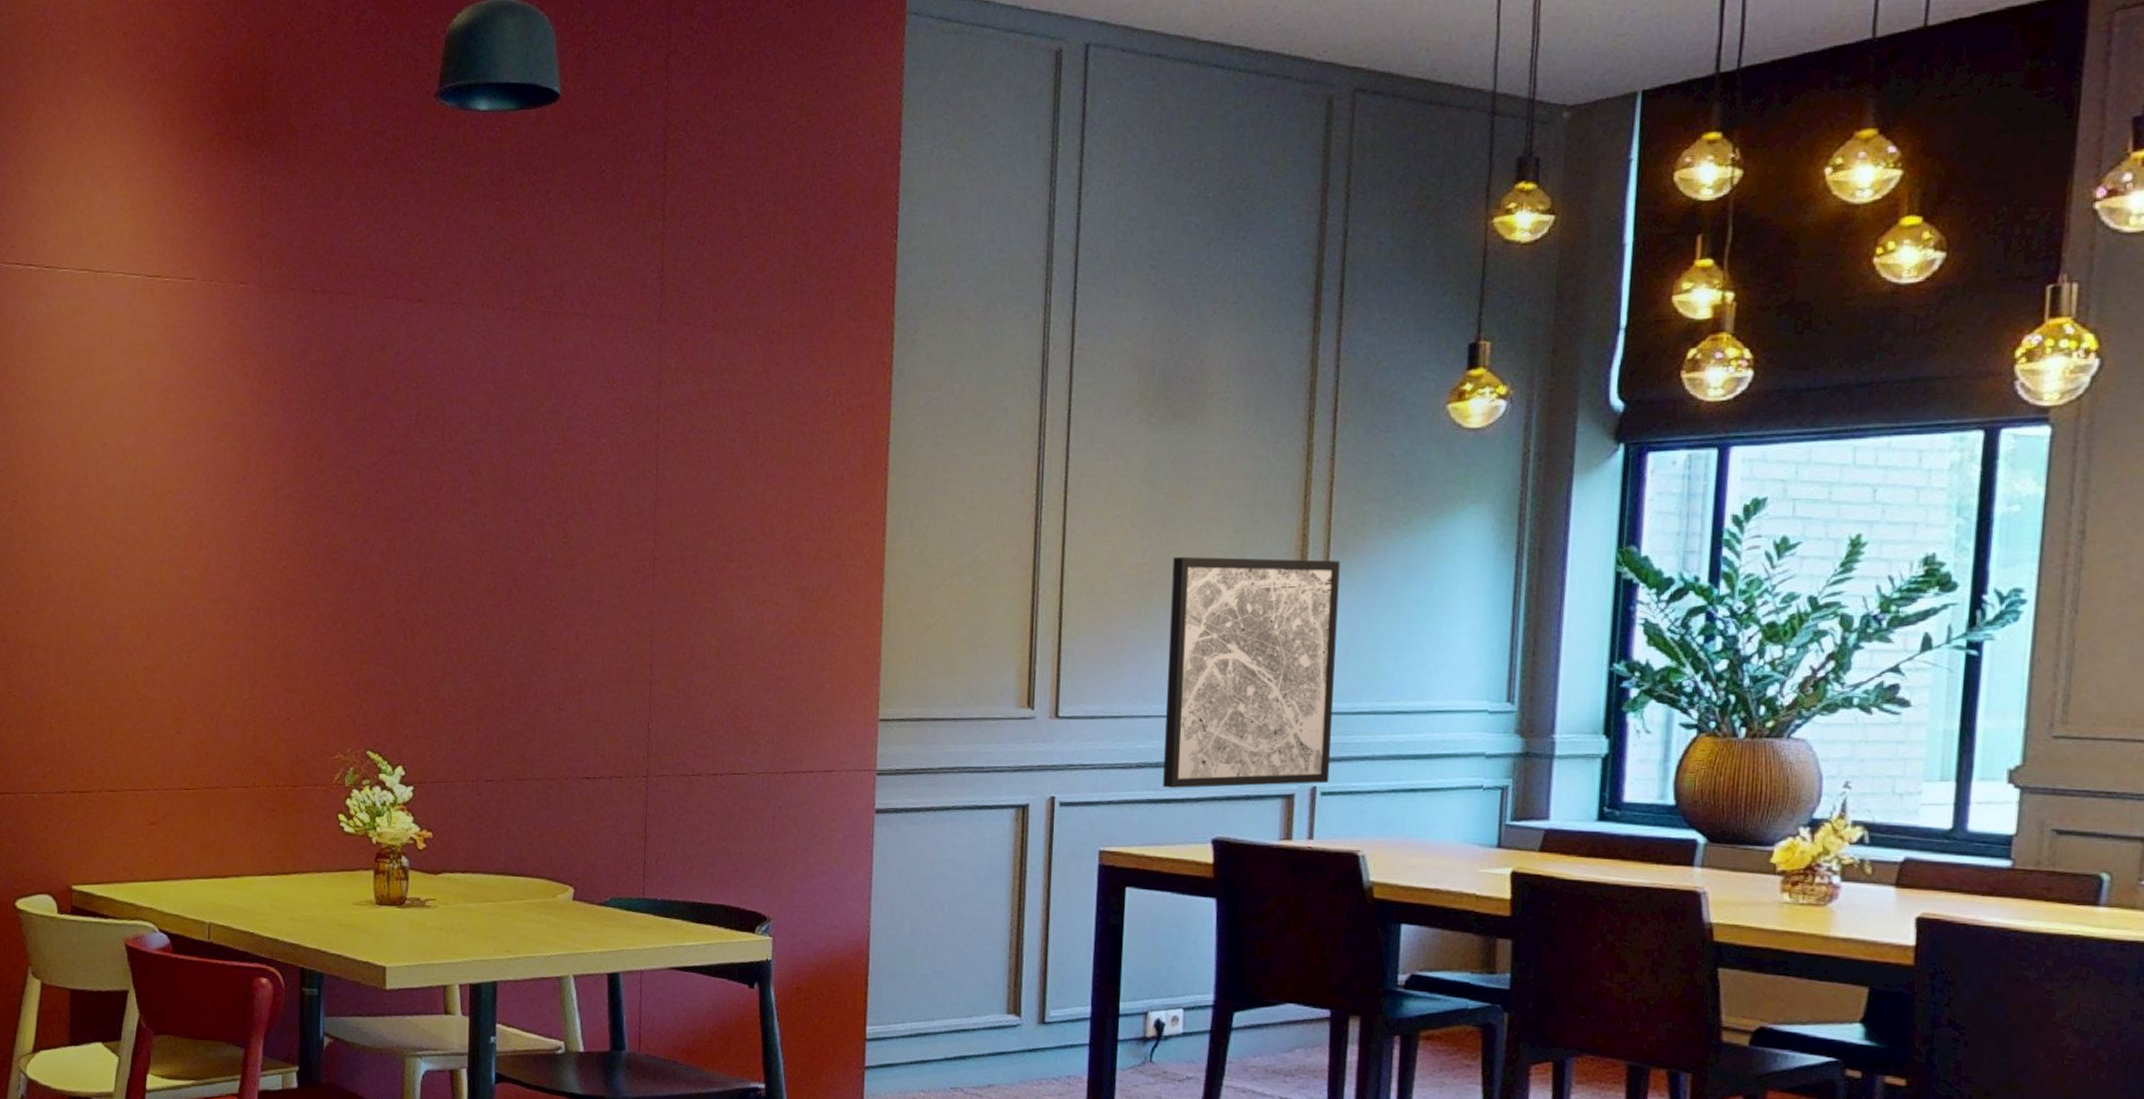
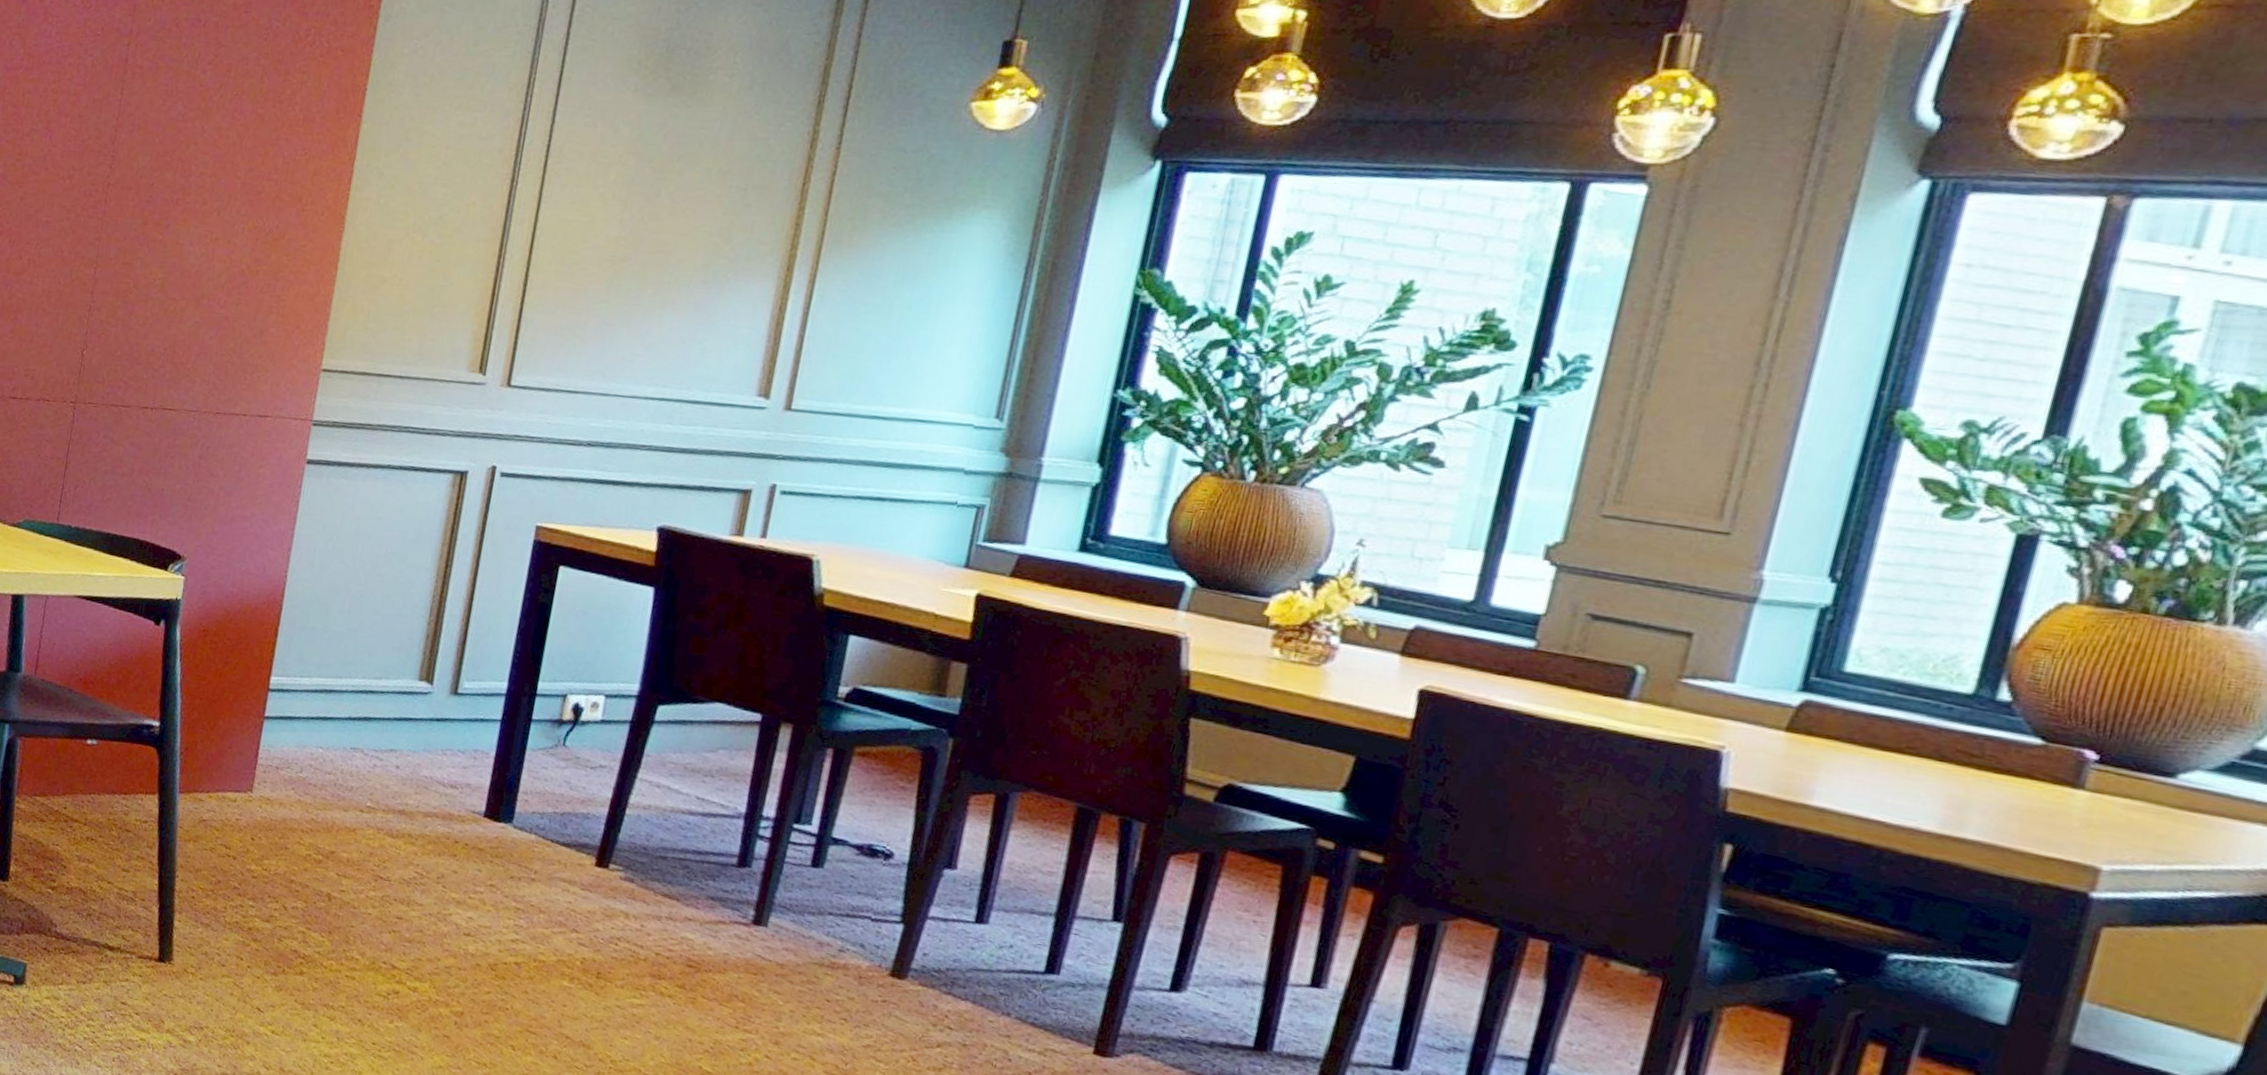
wall art: present [1163,556,1341,788] -> none [612,233,833,482]

